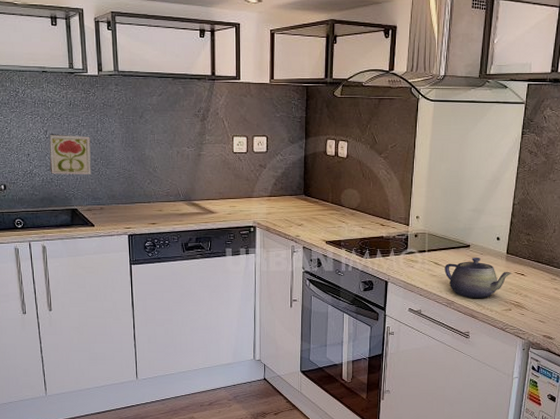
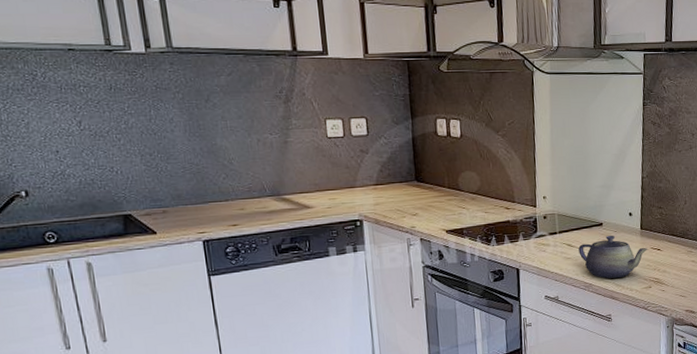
decorative tile: present [49,134,91,174] -> none [84,124,147,174]

